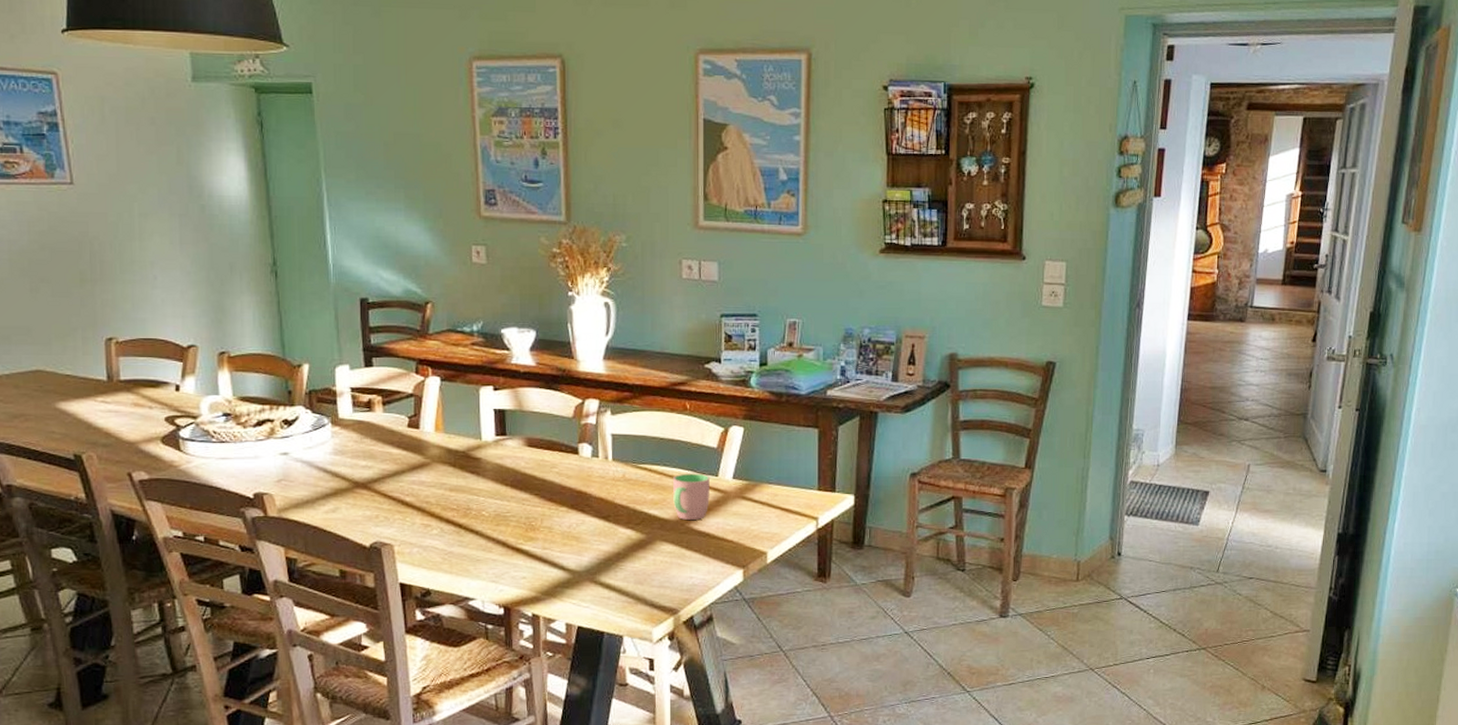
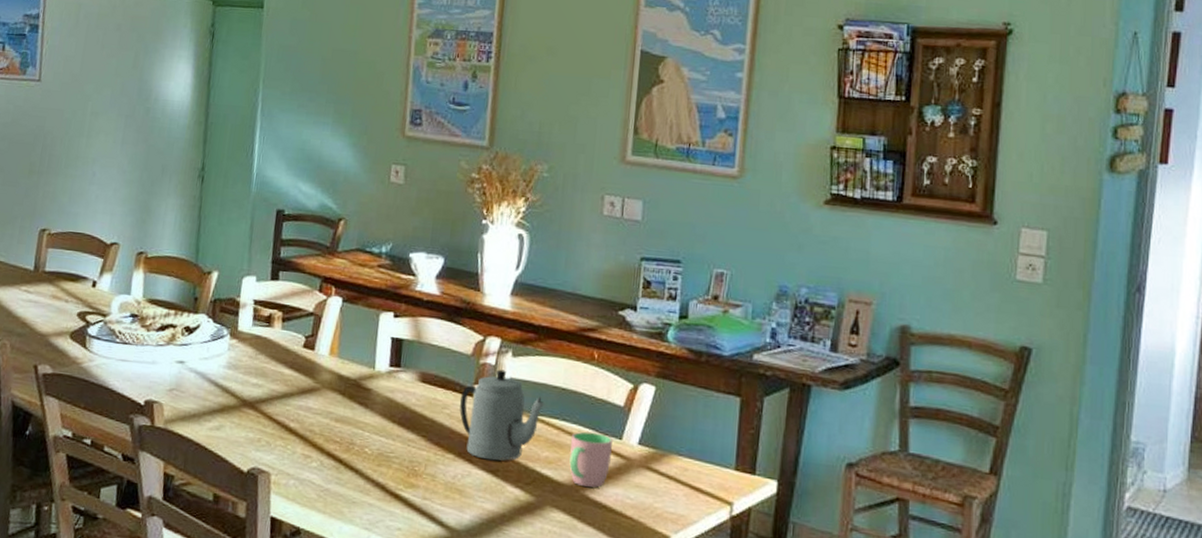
teapot: none [567,427,645,508] -> present [459,369,544,461]

